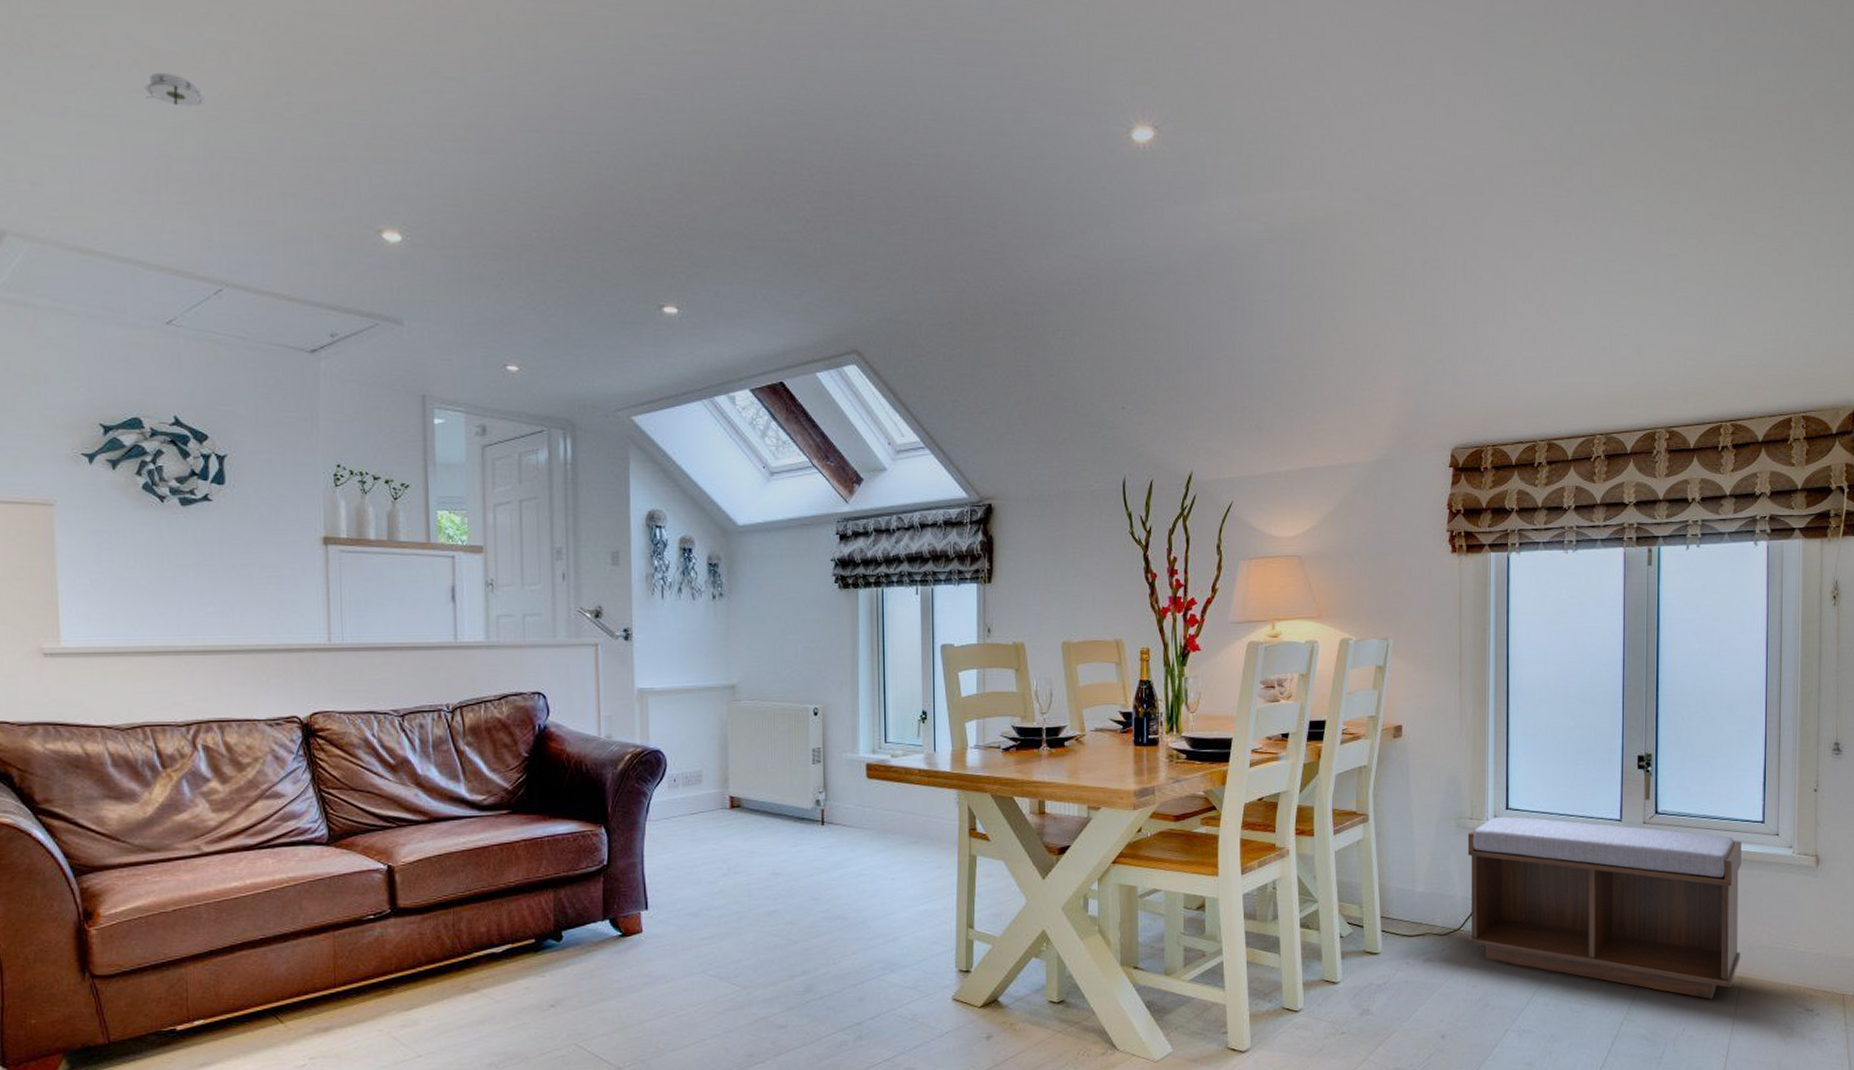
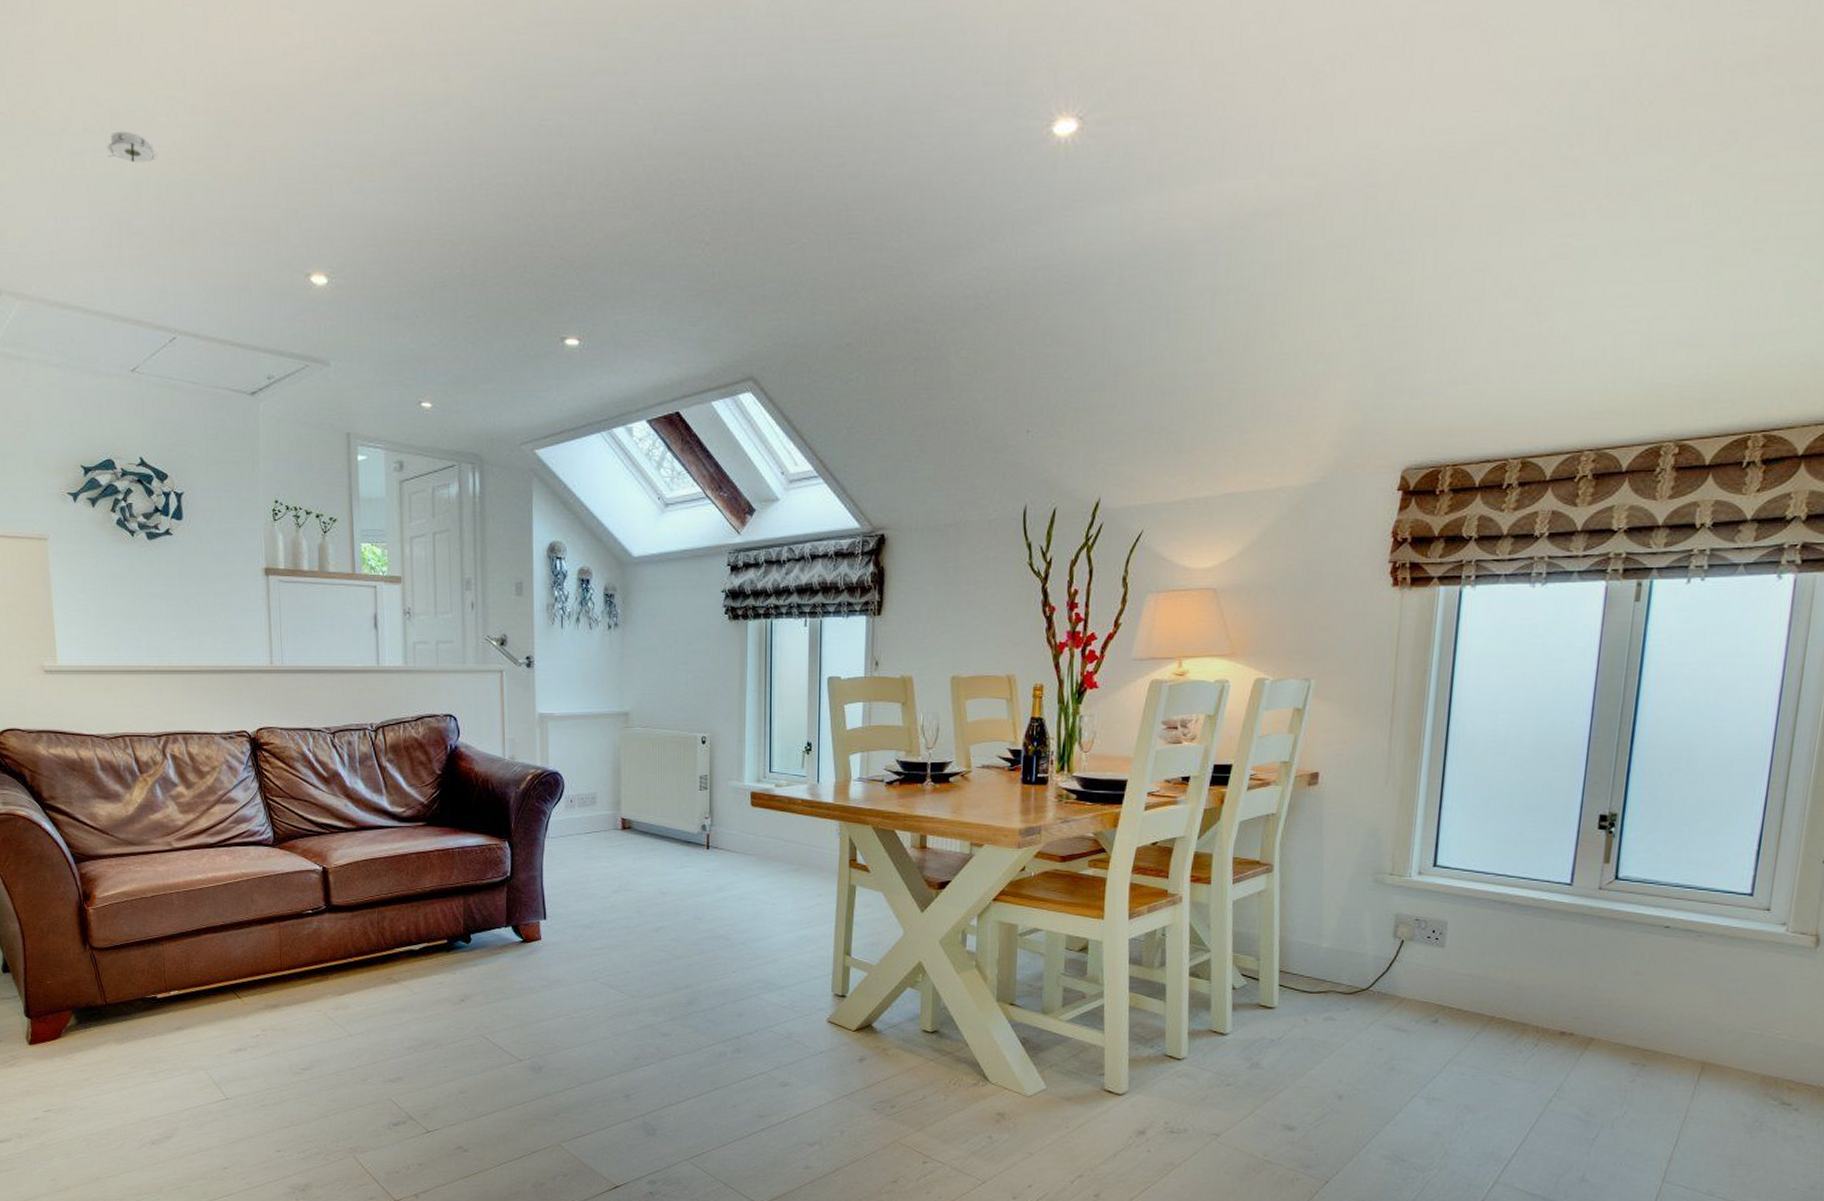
bench: present [1467,816,1742,999] -> none [1376,874,1721,1082]

